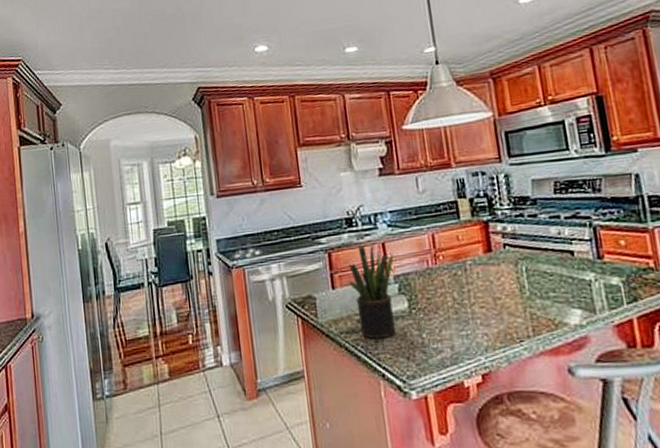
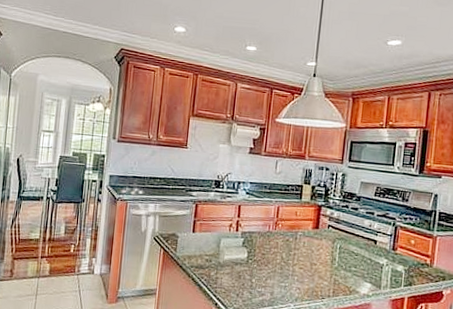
potted plant: present [348,243,396,339] -> none [207,202,246,277]

